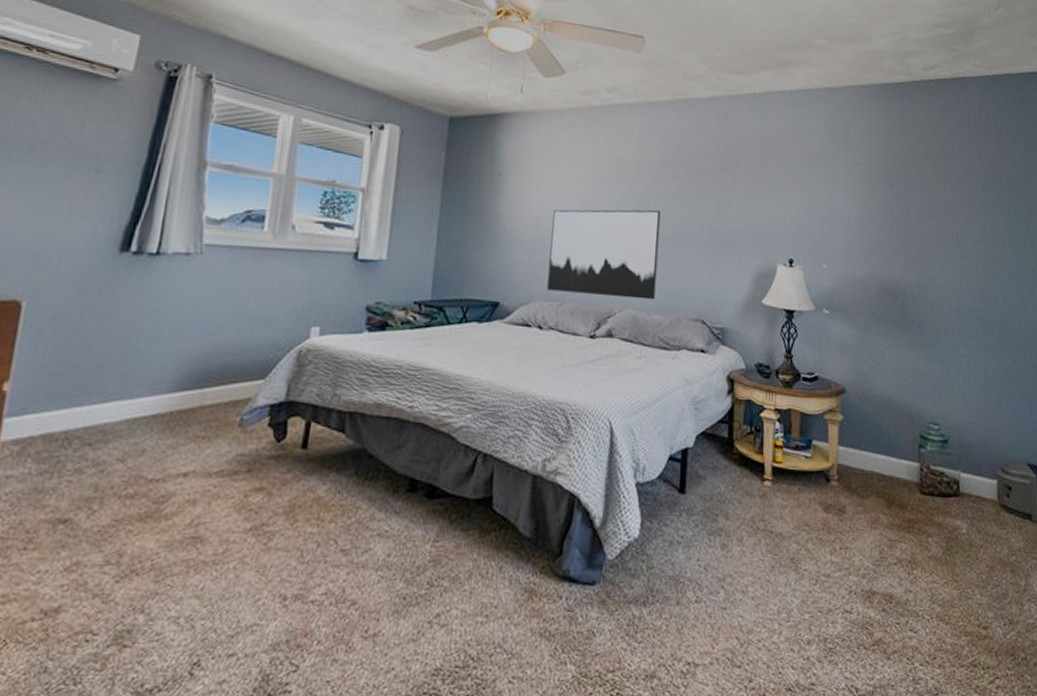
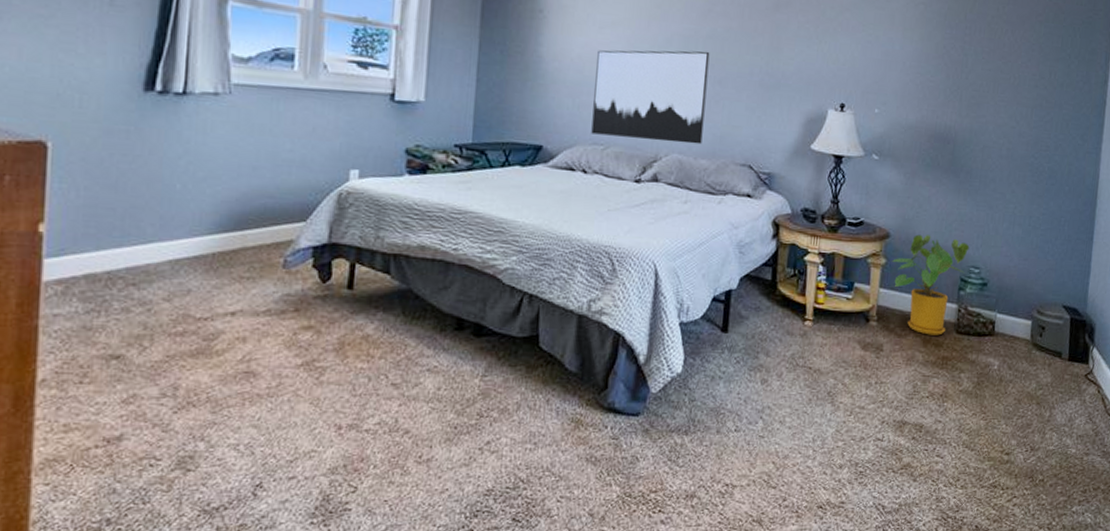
house plant: none [848,389,927,496] -> present [891,234,970,336]

